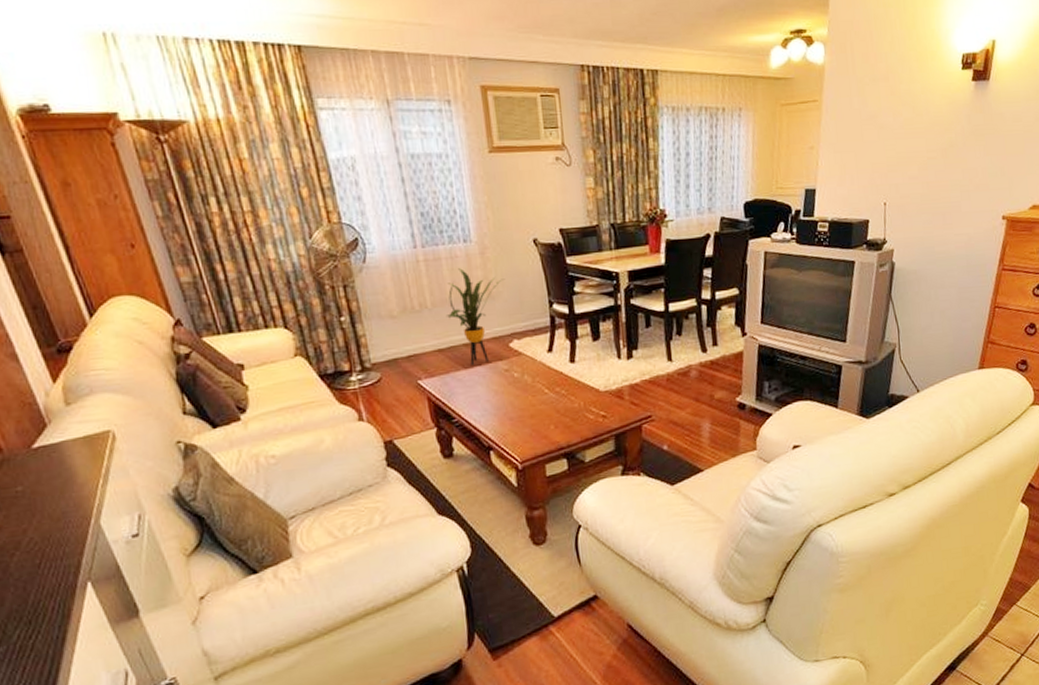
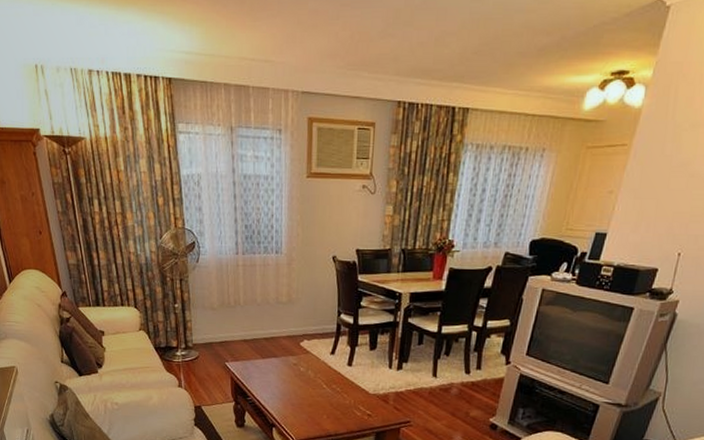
house plant: present [446,268,505,365] -> none [253,275,305,356]

